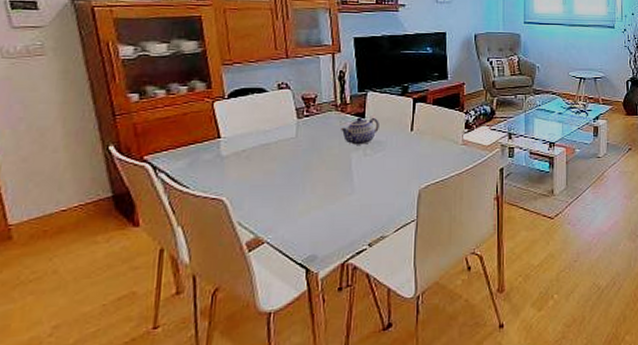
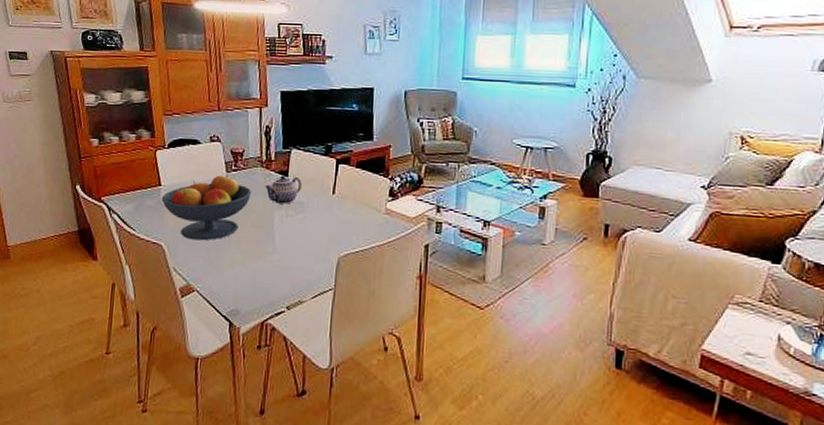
fruit bowl: none [221,120,327,191] -> present [161,174,252,241]

